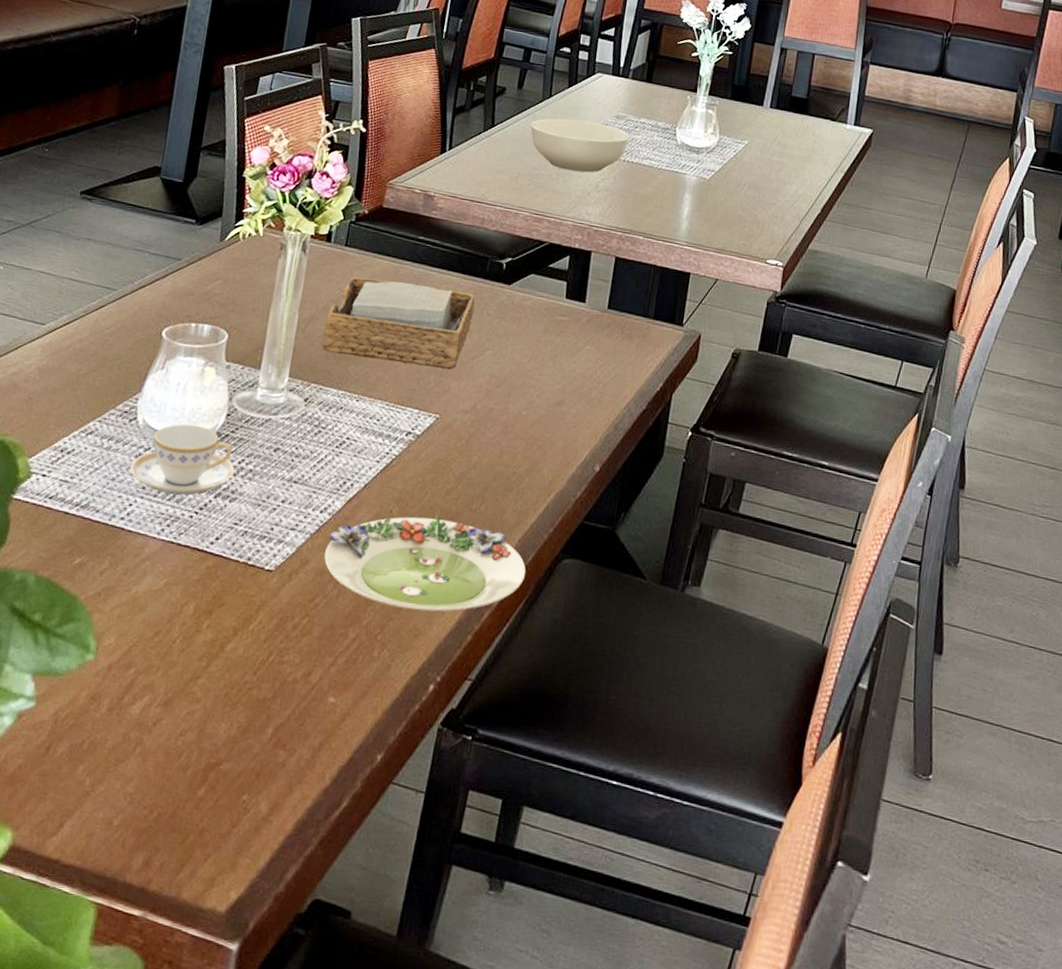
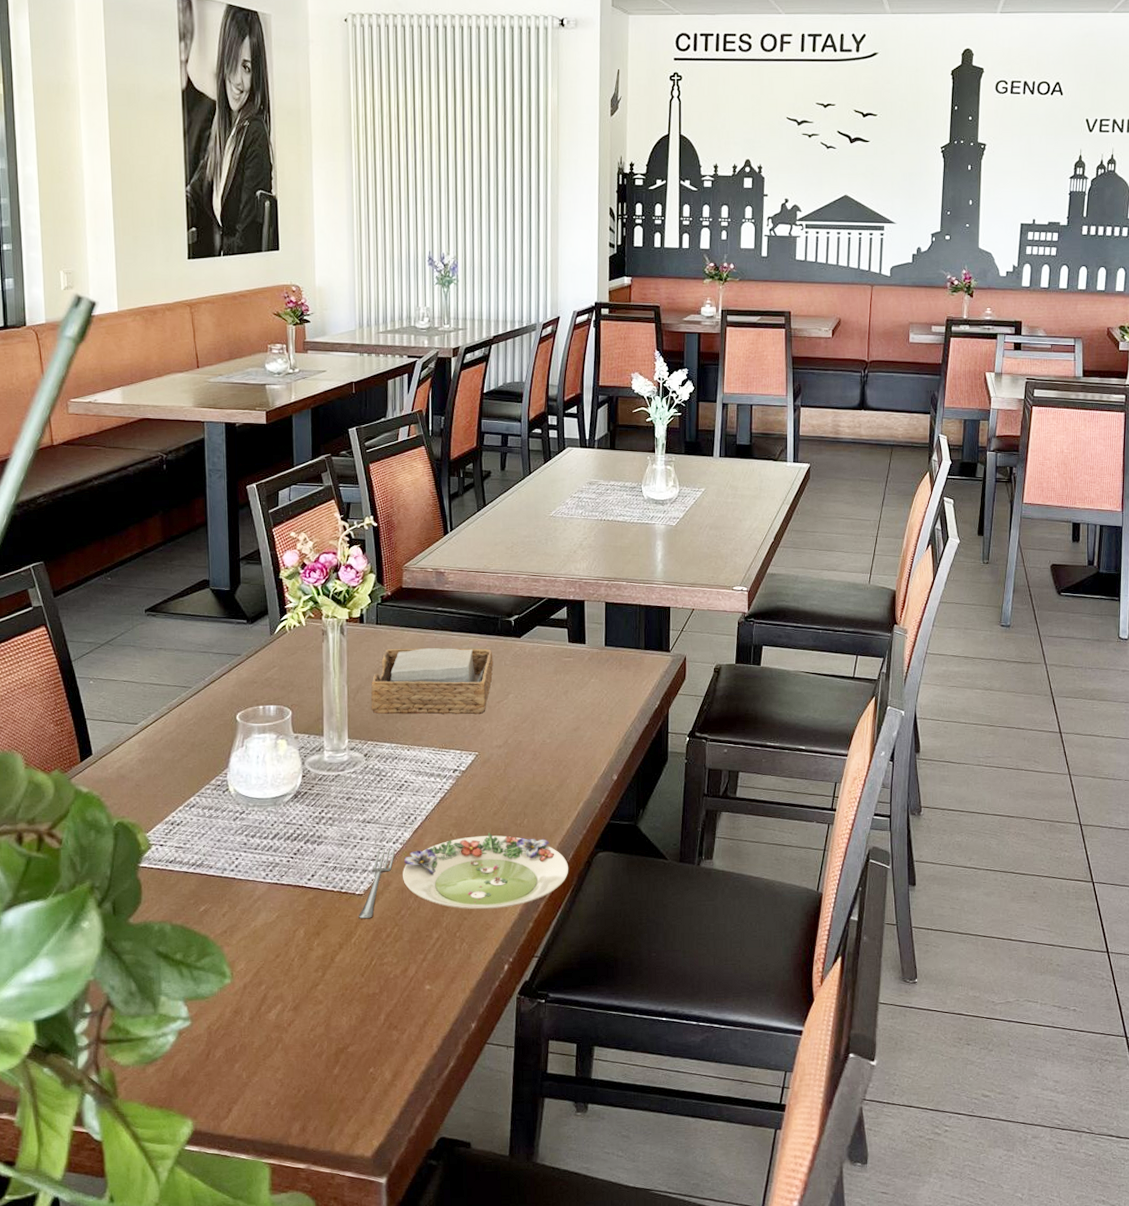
teacup: present [130,424,235,496] -> none [231,788,317,846]
fork: none [262,516,322,603] -> present [358,848,396,919]
bowl: present [530,118,631,173] -> none [517,490,604,535]

